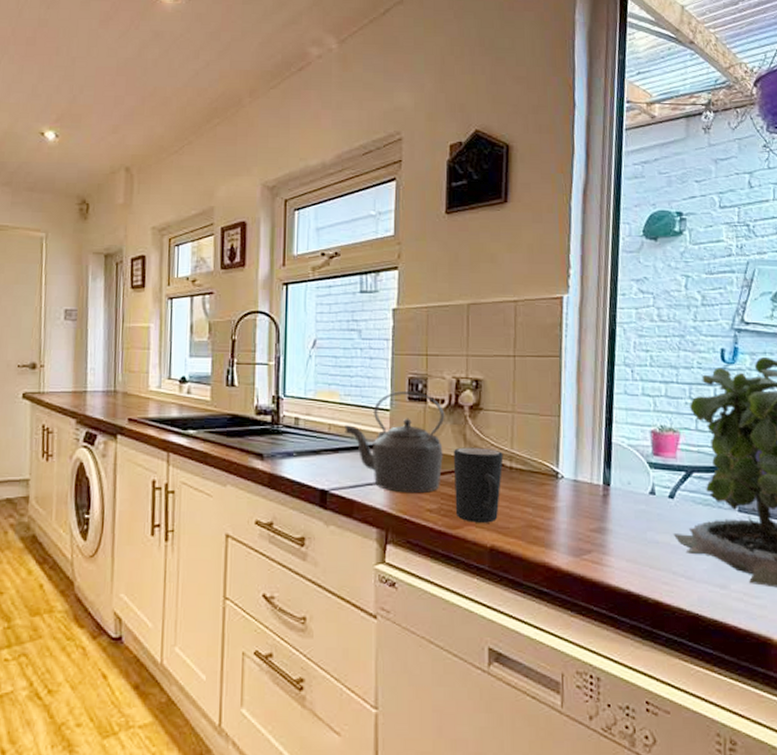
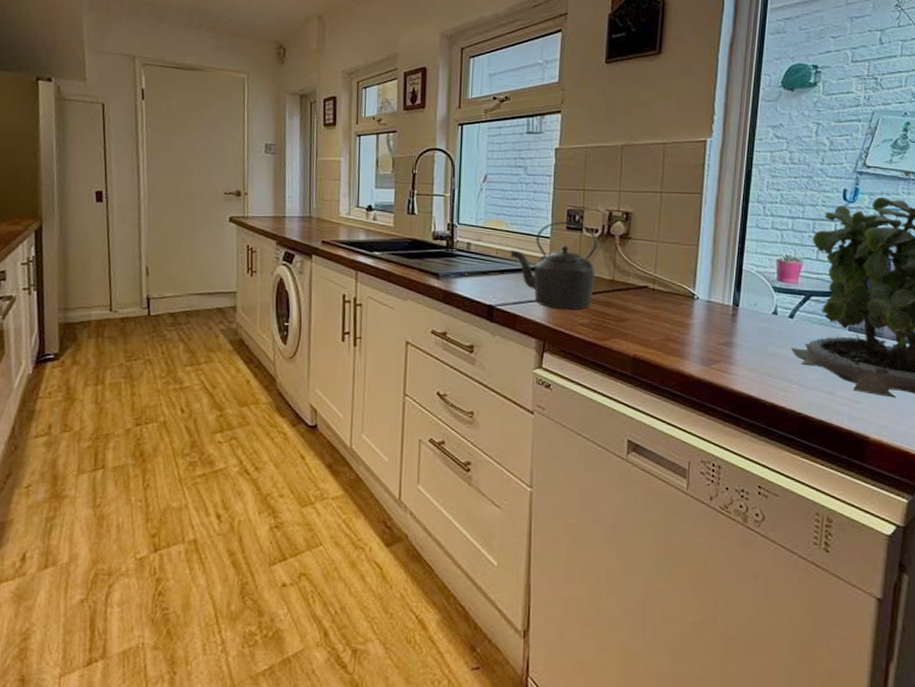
mug: present [453,447,504,523] -> none [604,271,648,336]

